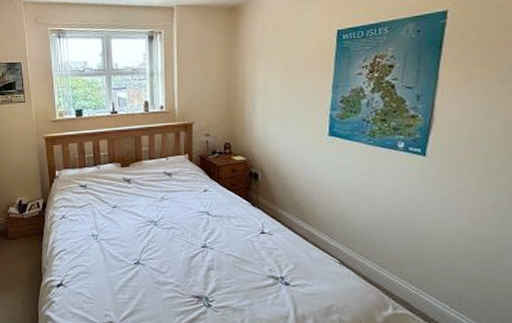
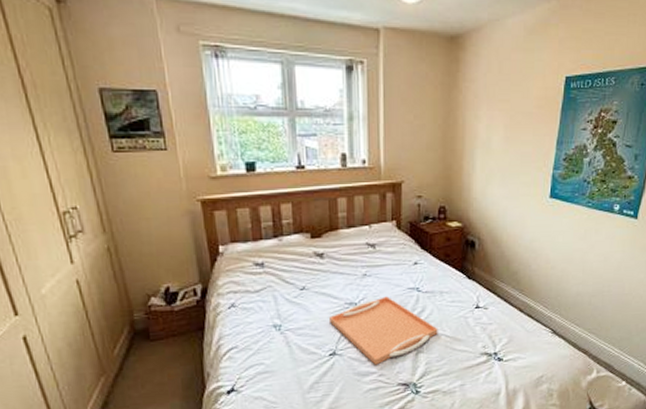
serving tray: none [135,217,227,277] -> present [330,296,438,365]

